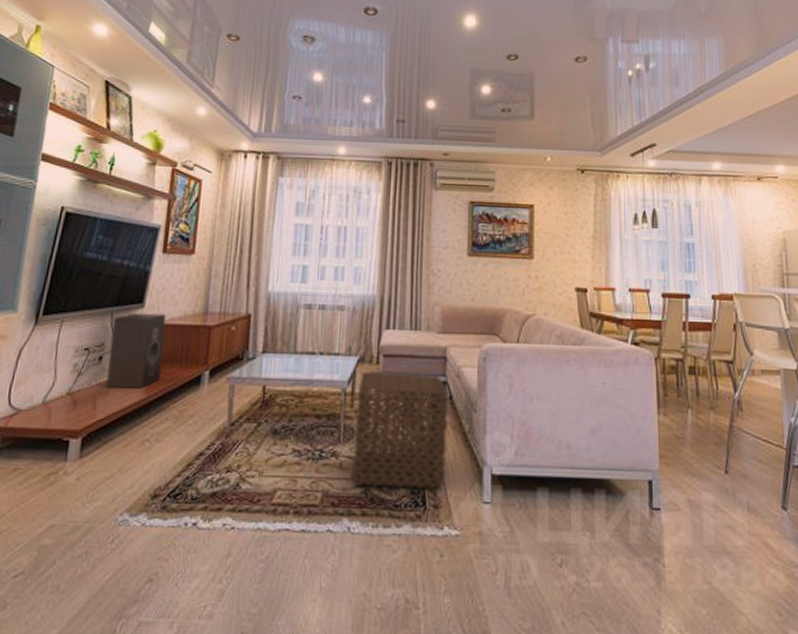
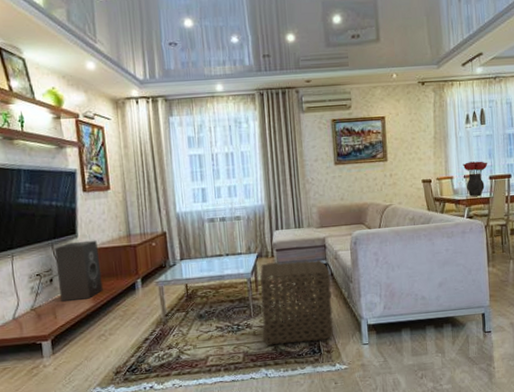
bouquet: none [627,272,660,318] -> present [462,161,488,197]

